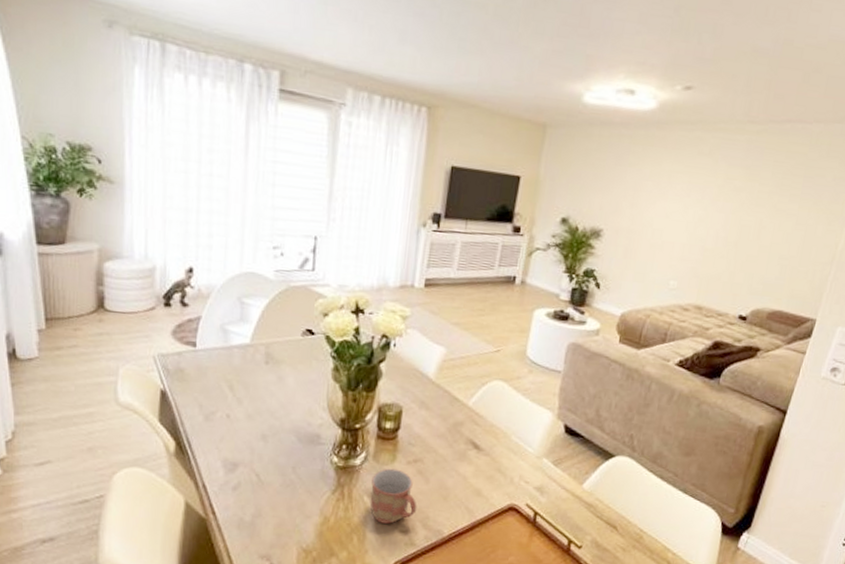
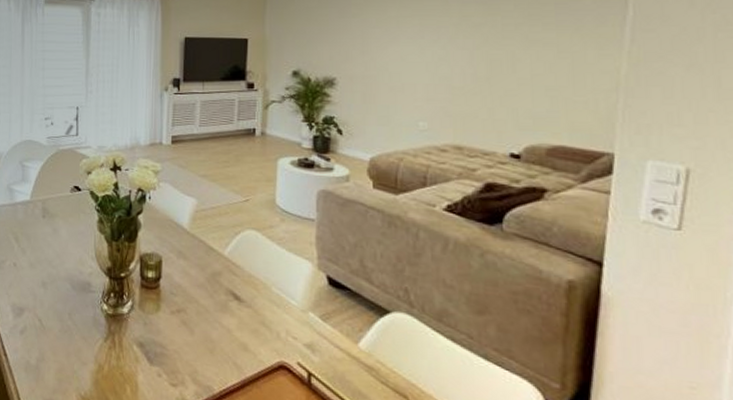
mug: present [369,468,417,524] -> none [139,317,185,376]

